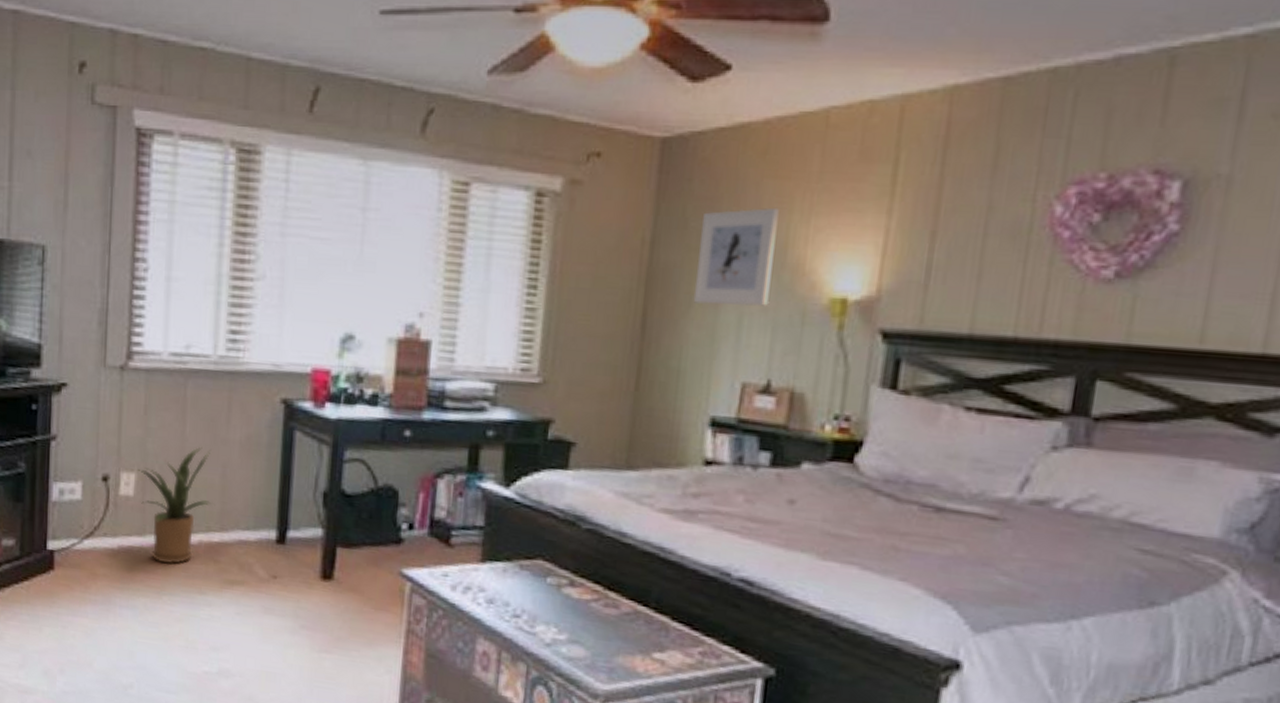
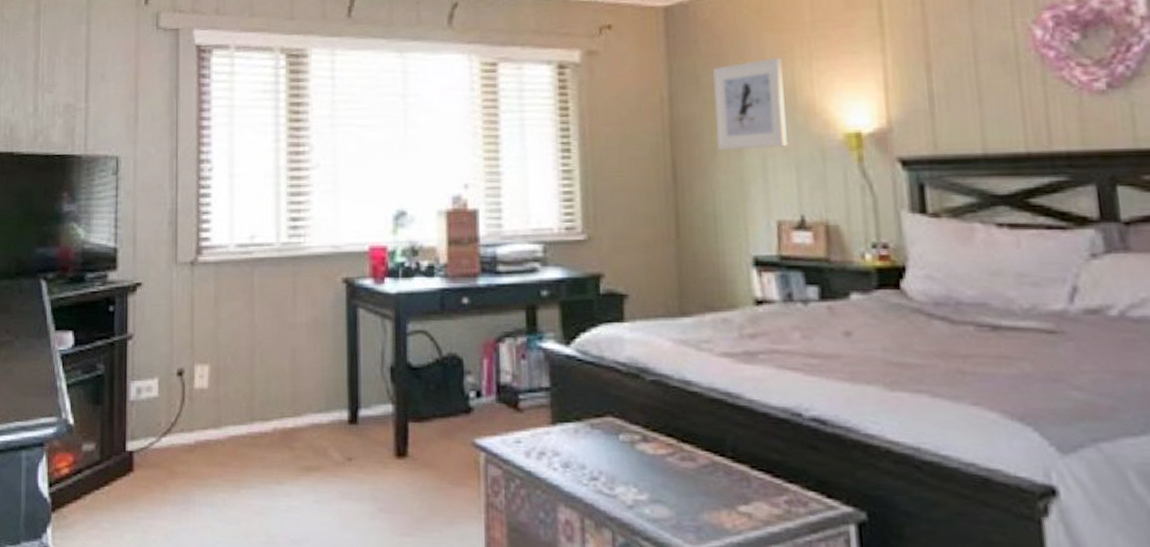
house plant: present [137,447,212,565] -> none [211,333,283,455]

